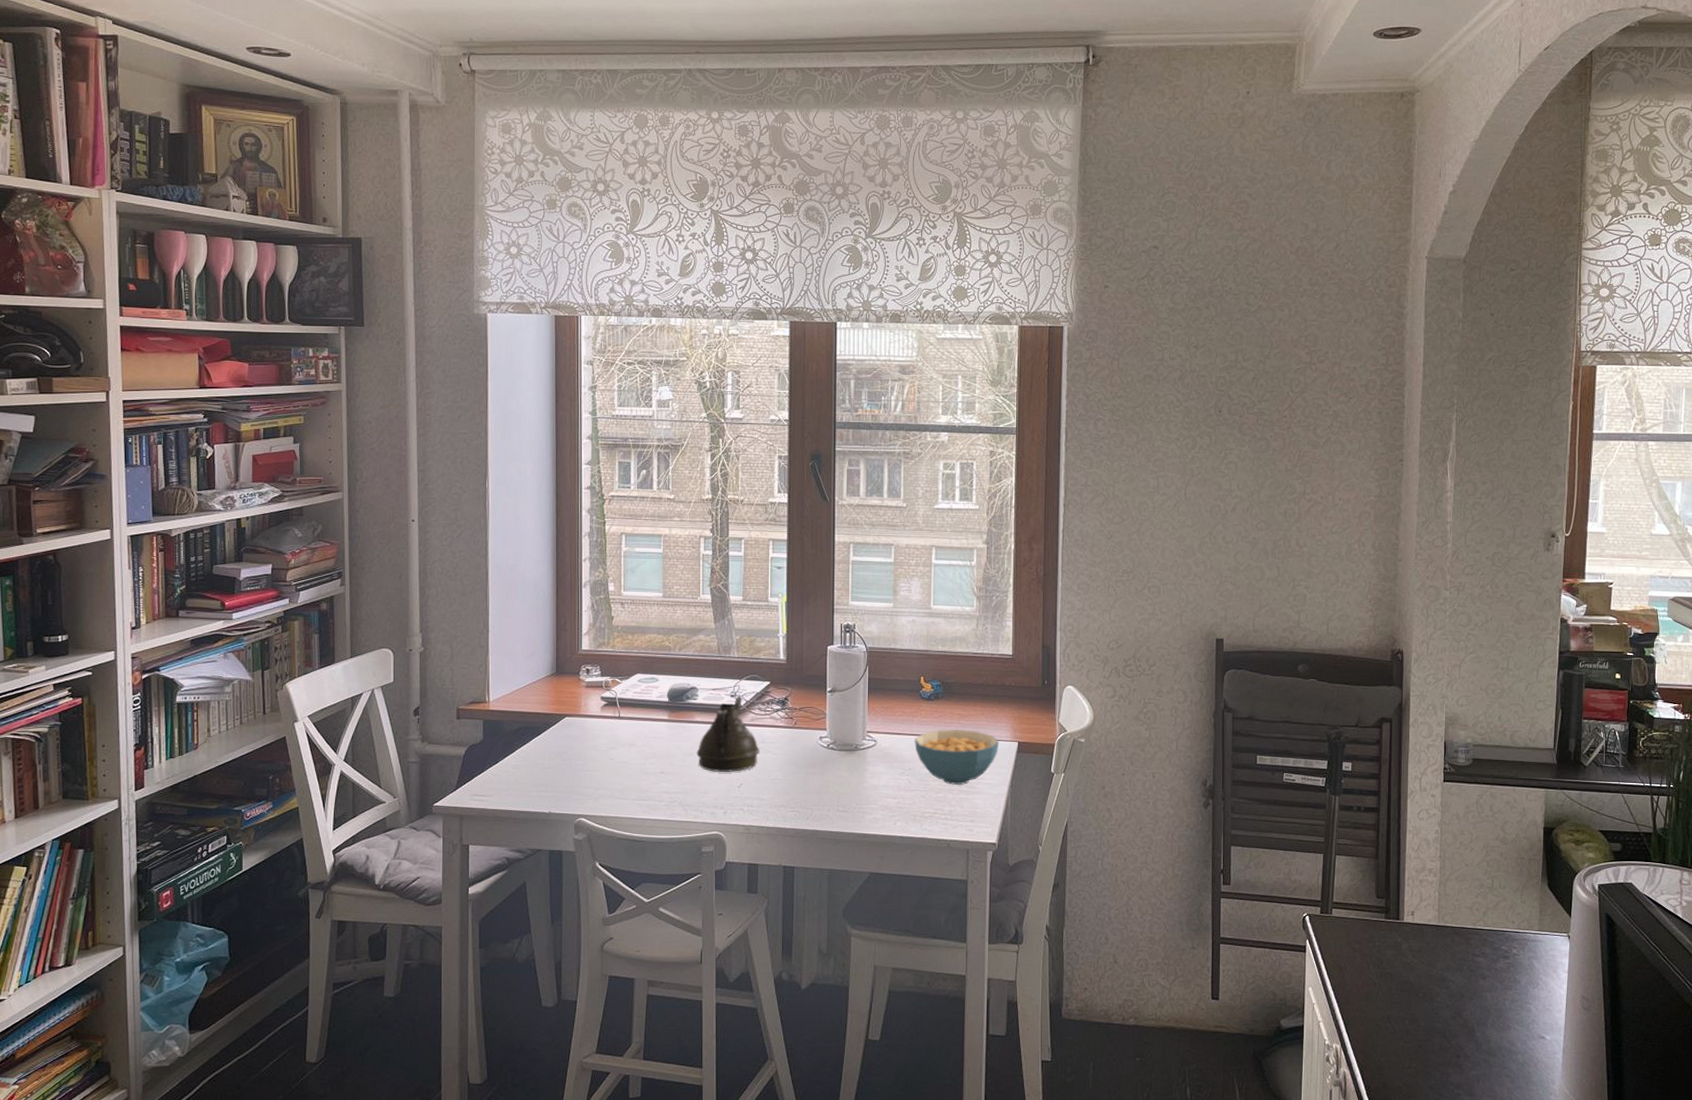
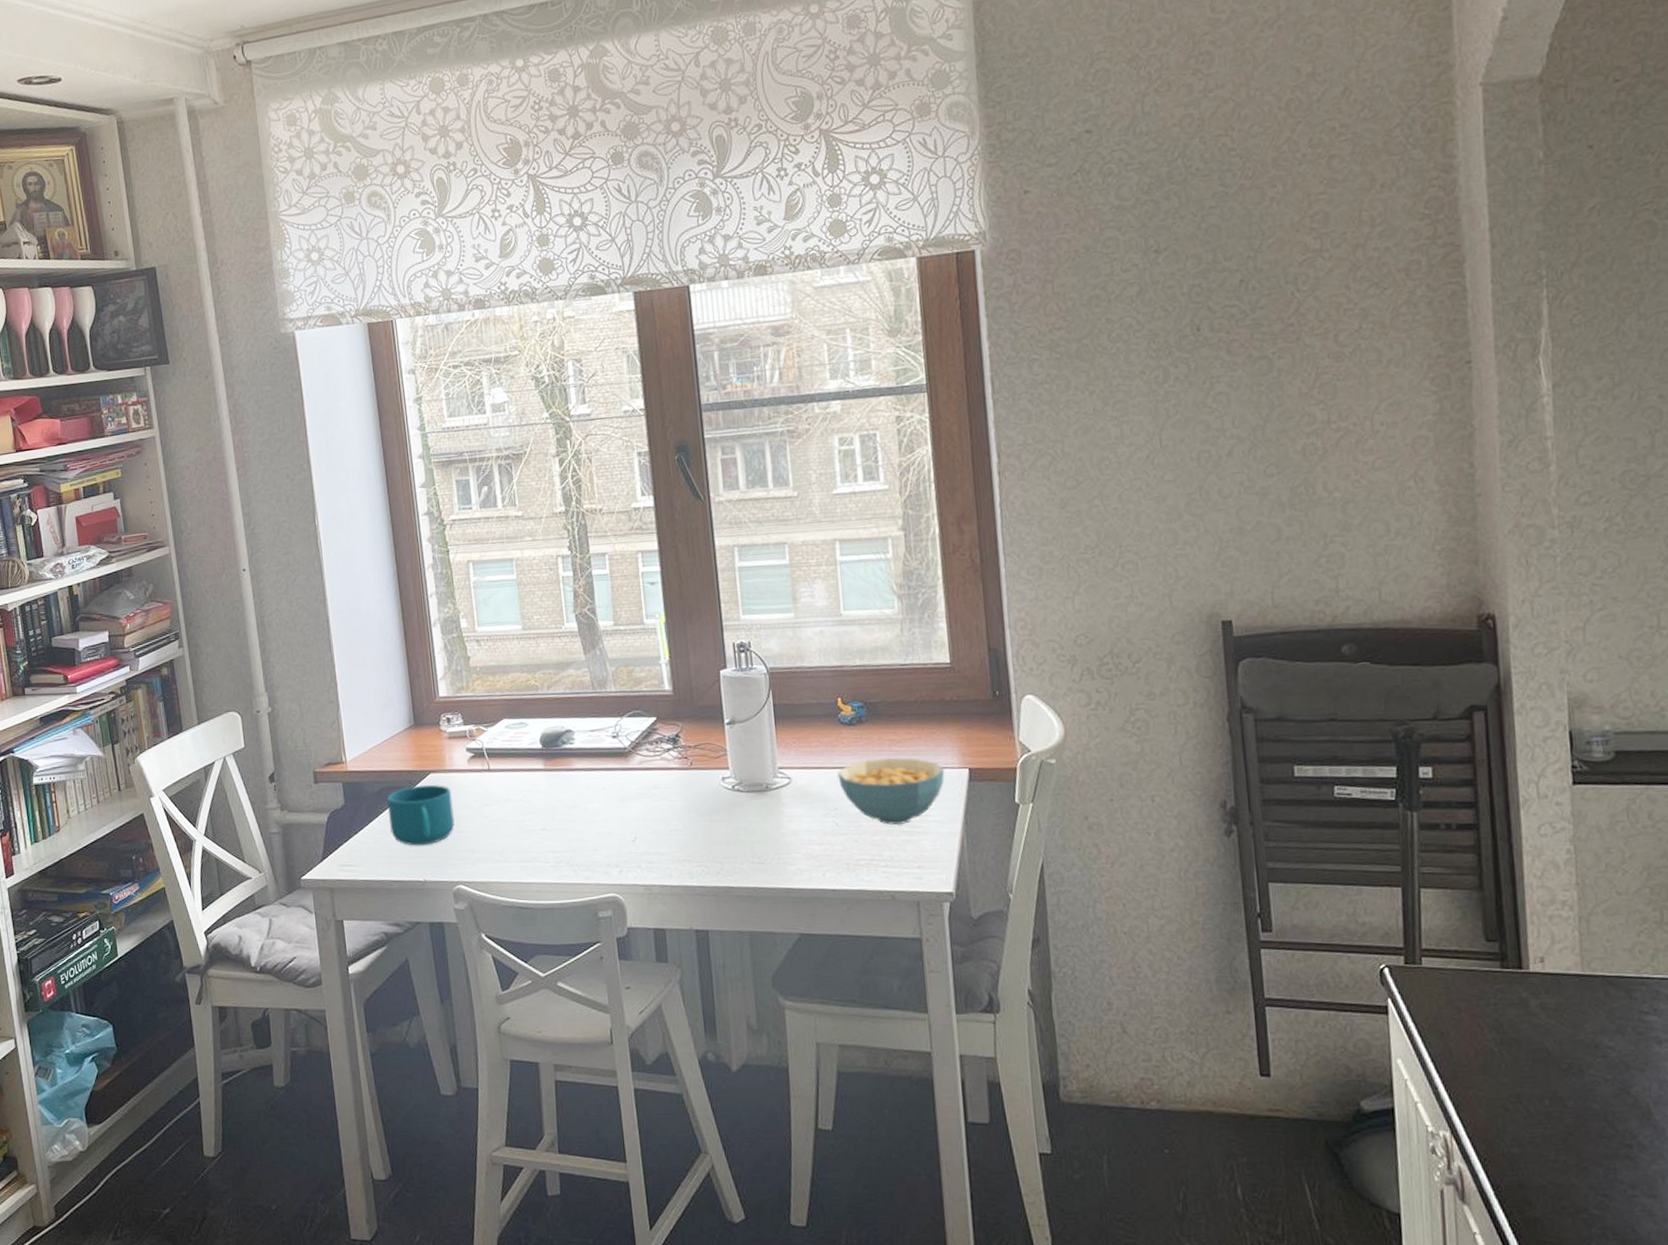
cup: none [522,727,584,781] -> present [386,784,455,846]
teapot: present [696,696,761,772] -> none [580,736,654,826]

